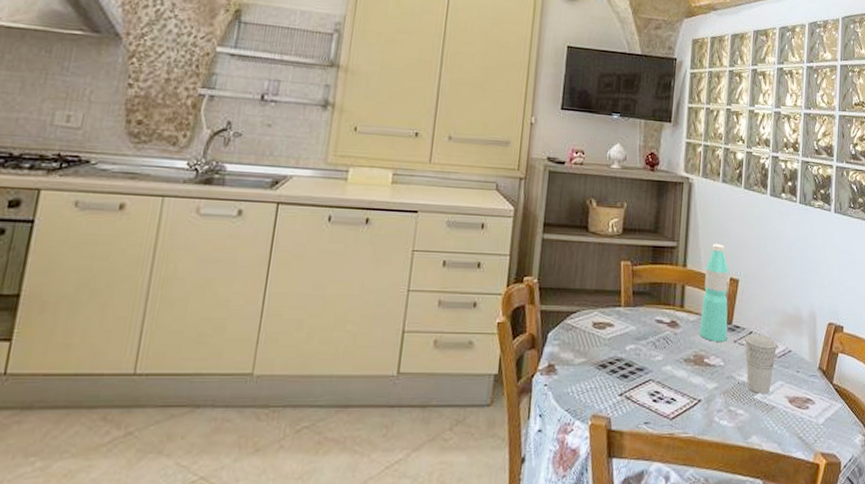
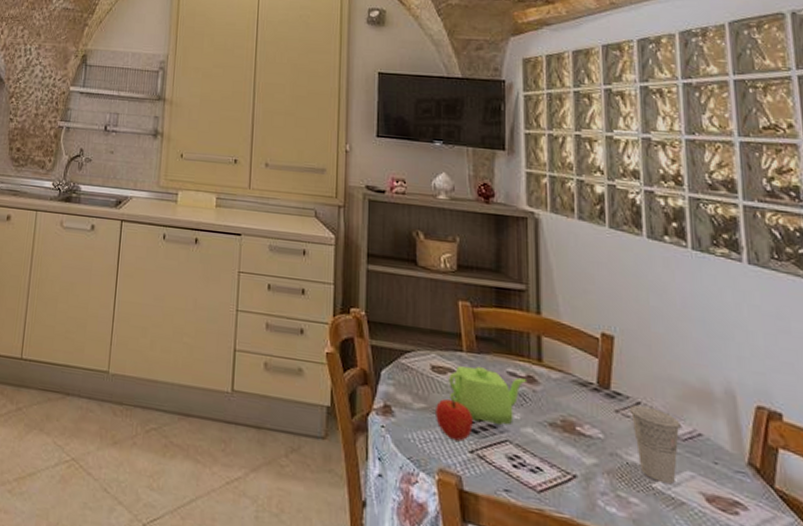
fruit: none [593,352,624,387] -> present [436,399,473,442]
teapot: none [607,319,671,368] -> present [449,366,527,426]
water bottle: present [699,243,729,341] -> none [565,290,605,409]

